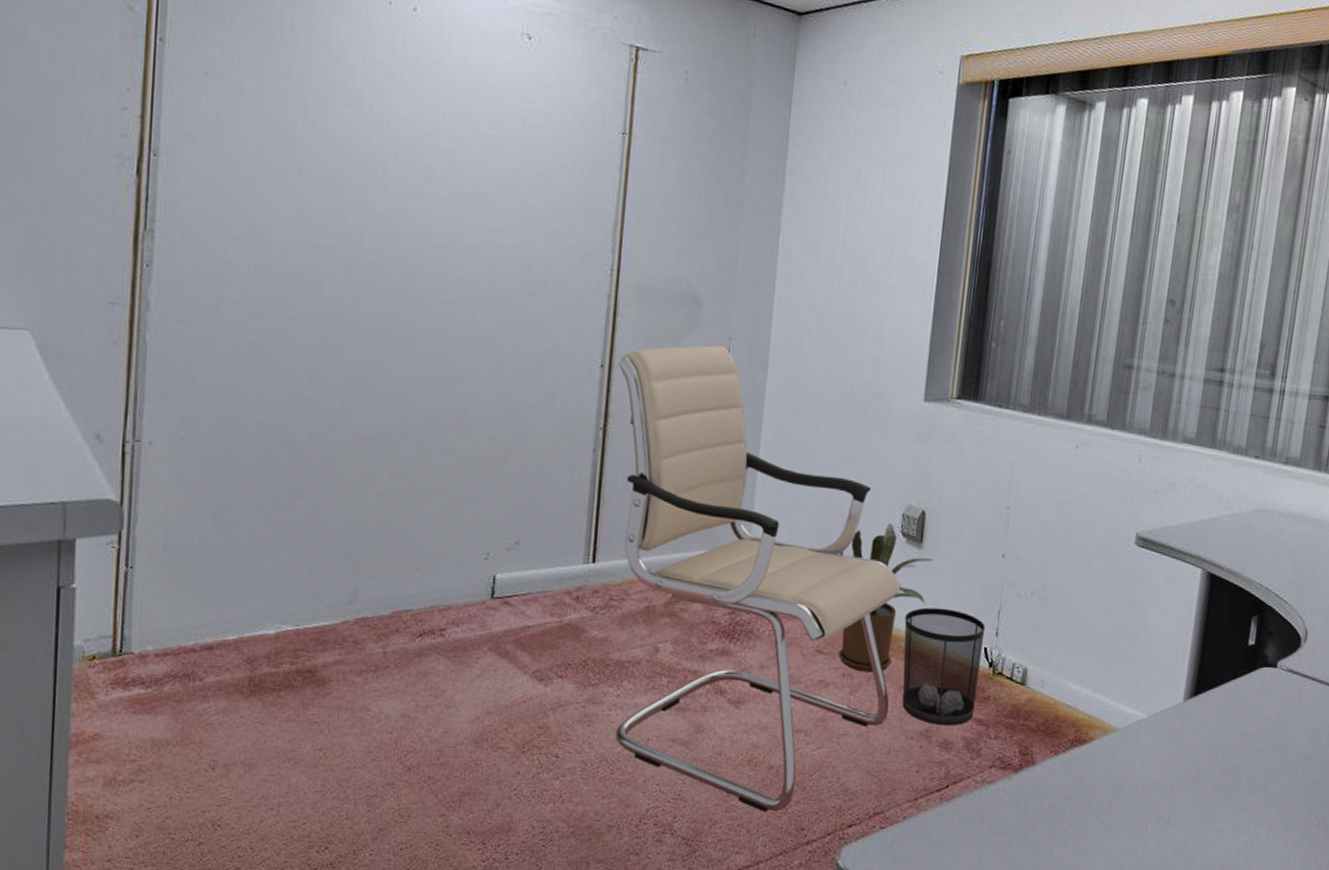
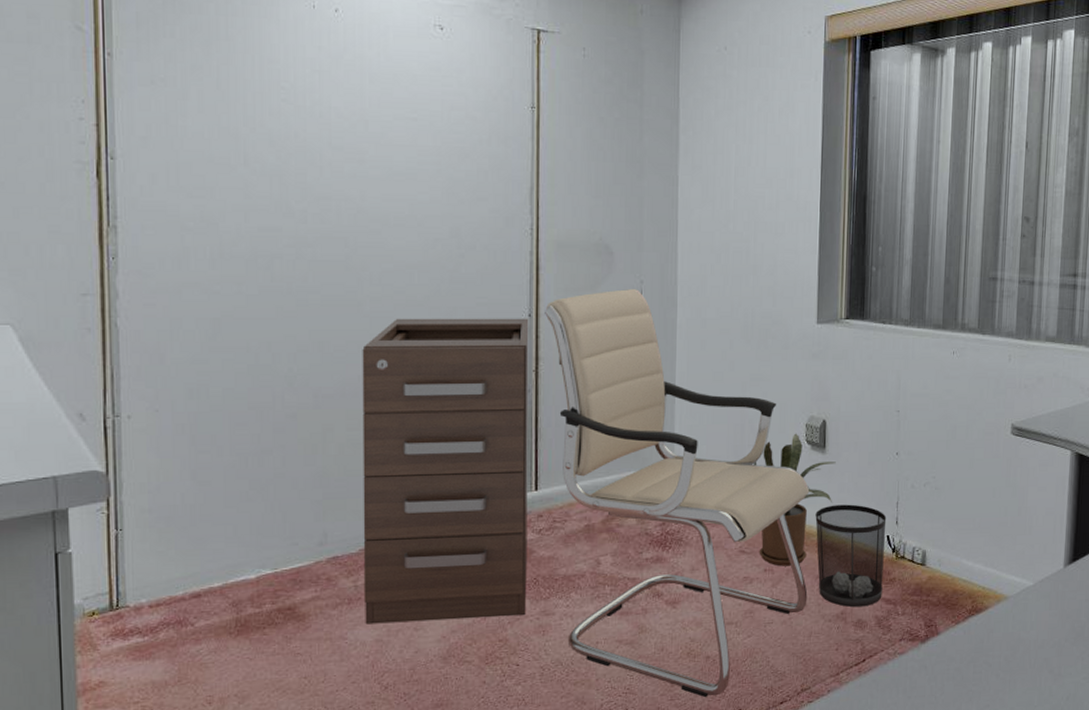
filing cabinet: none [392,357,601,702] -> present [362,318,529,624]

